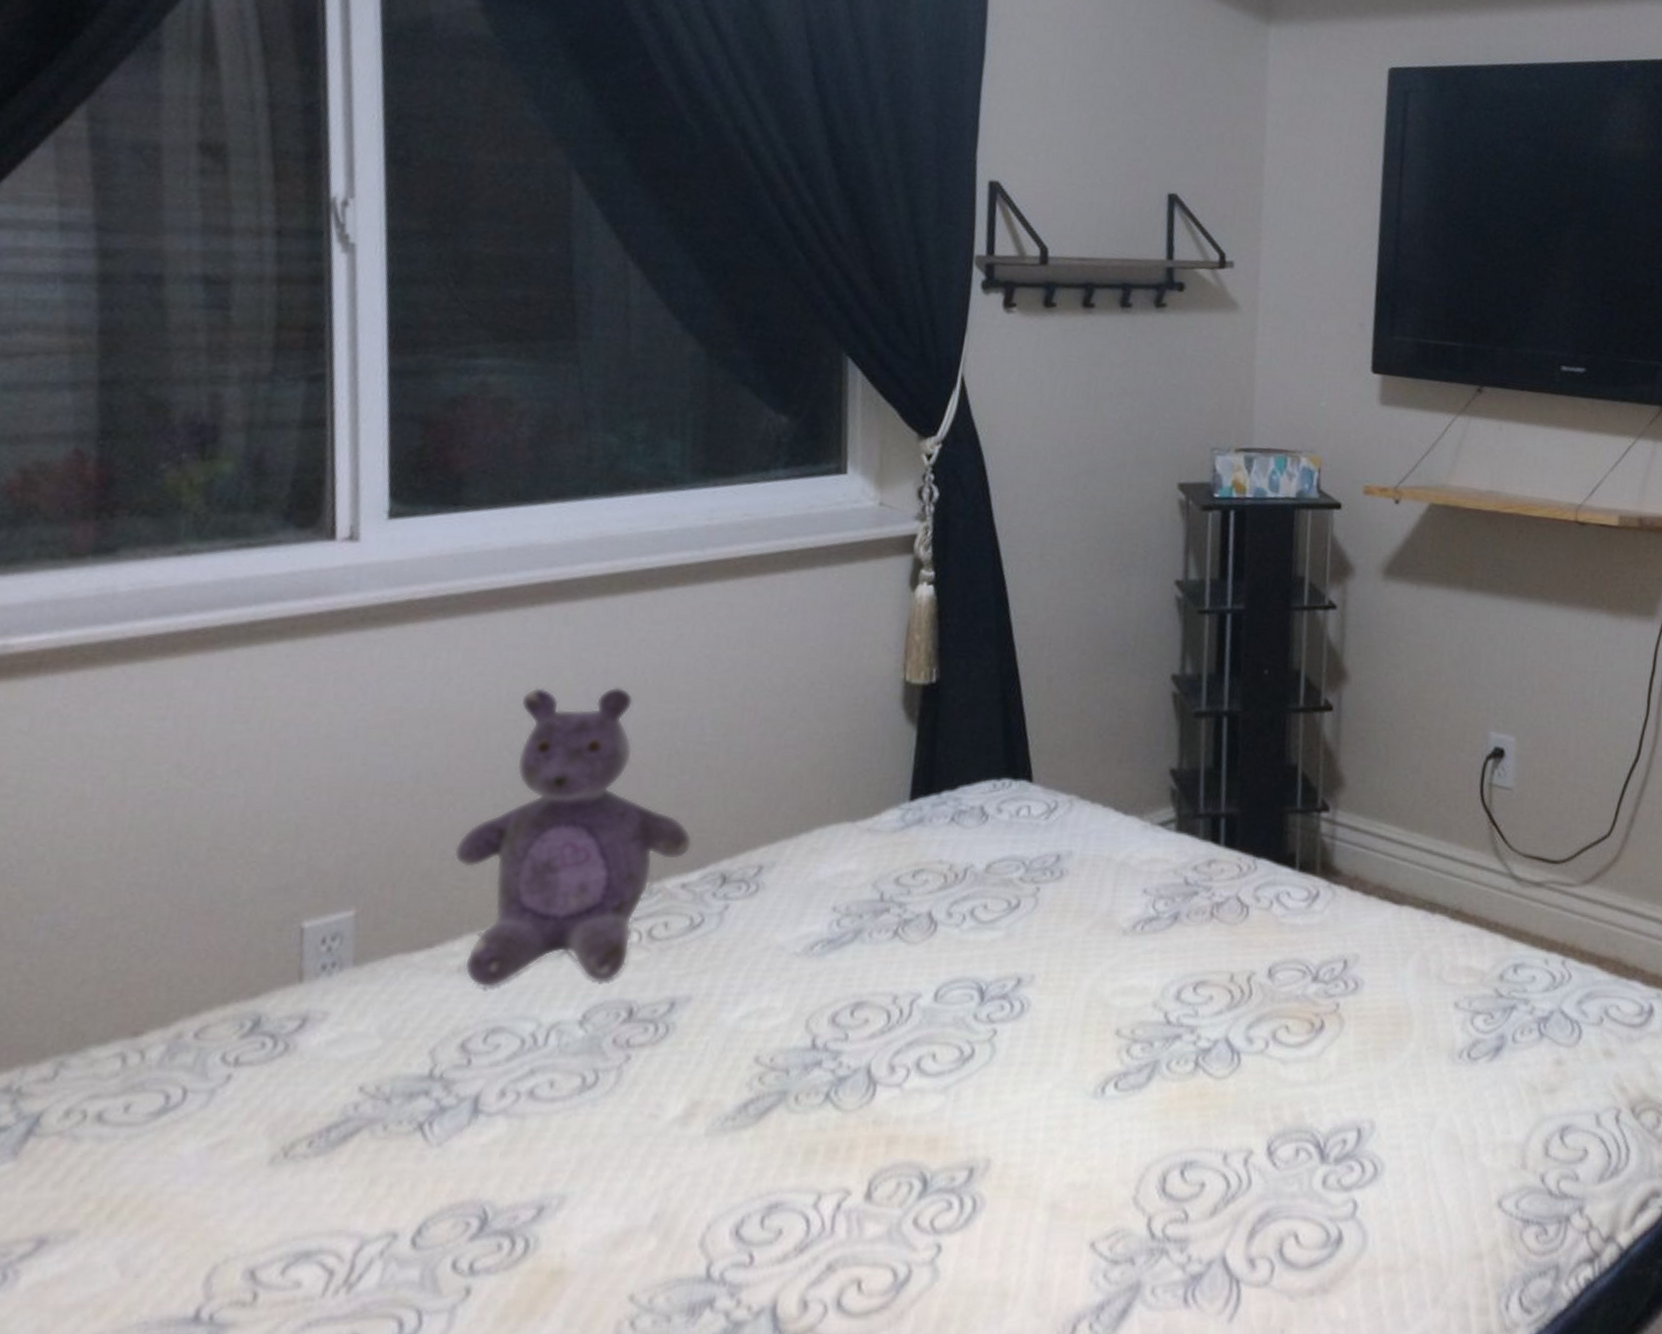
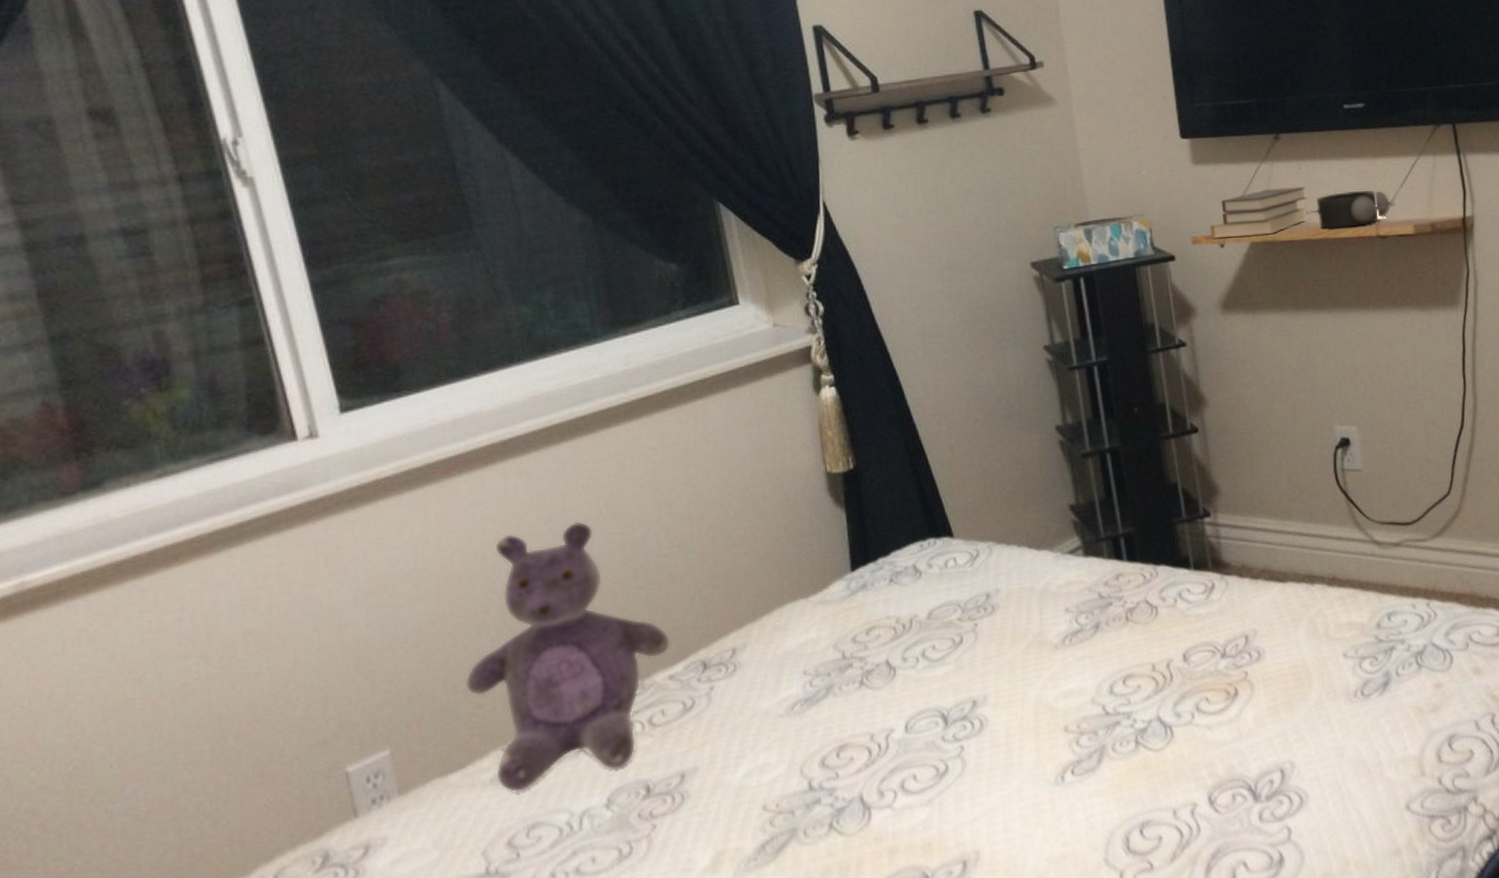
books: none [1386,446,1502,499] -> present [1209,186,1307,239]
alarm clock: none [1498,464,1602,507] -> present [1305,191,1395,229]

